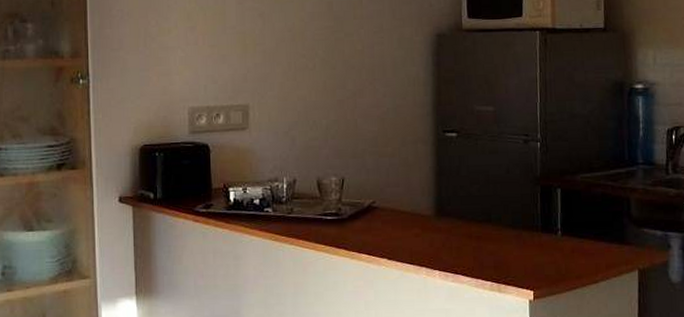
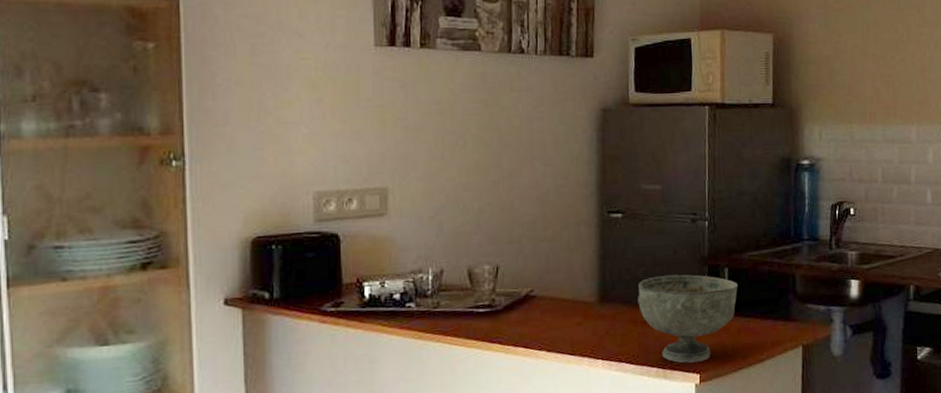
bowl: none [472,193,571,279] -> present [638,274,738,363]

